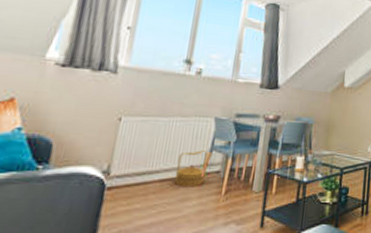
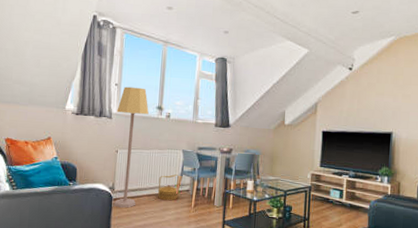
lamp: none [107,31,173,200] -> present [114,86,149,208]

